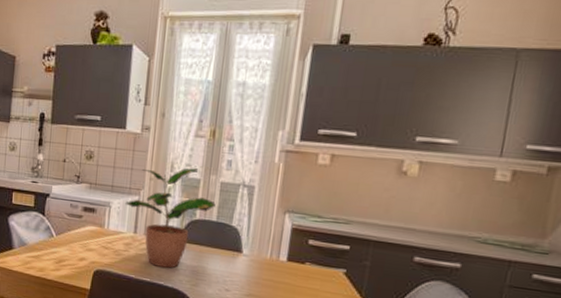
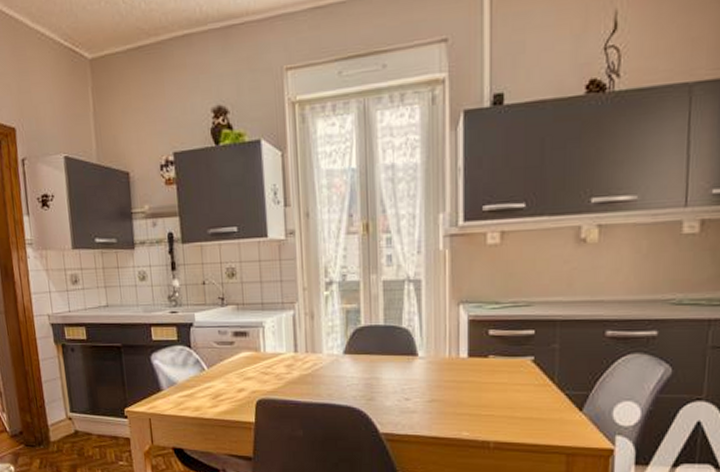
potted plant: present [125,168,216,268] -> none [279,270,381,385]

